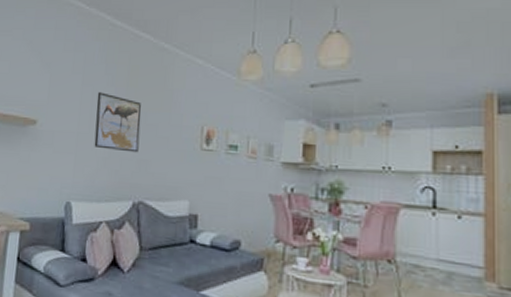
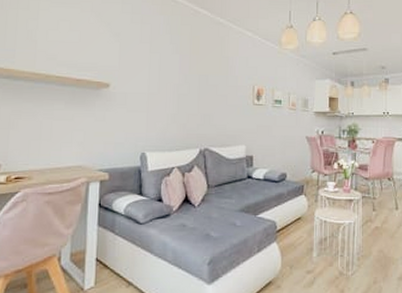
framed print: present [94,92,142,153] -> none [163,59,203,109]

